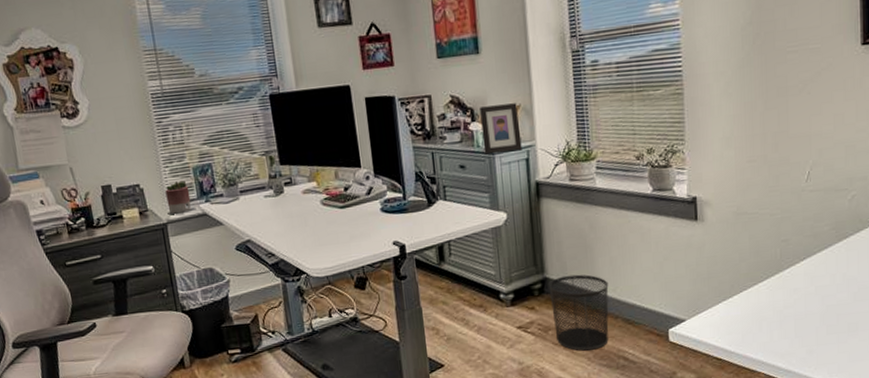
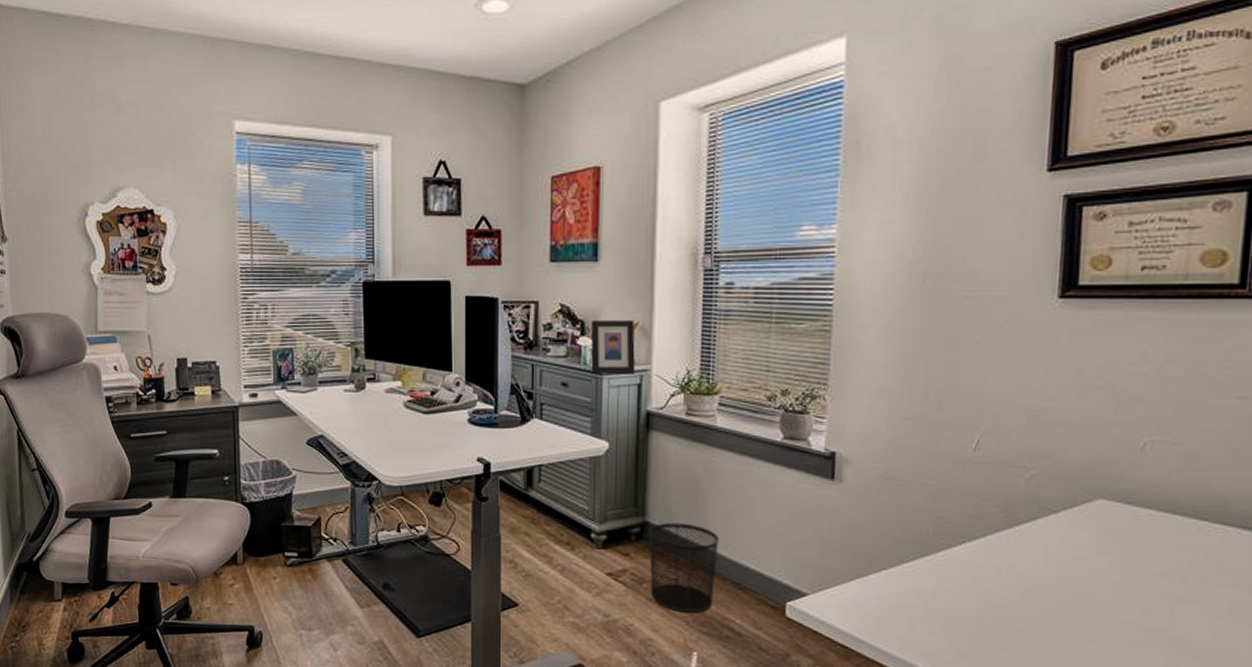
succulent planter: present [165,180,197,216] -> none [241,363,271,399]

